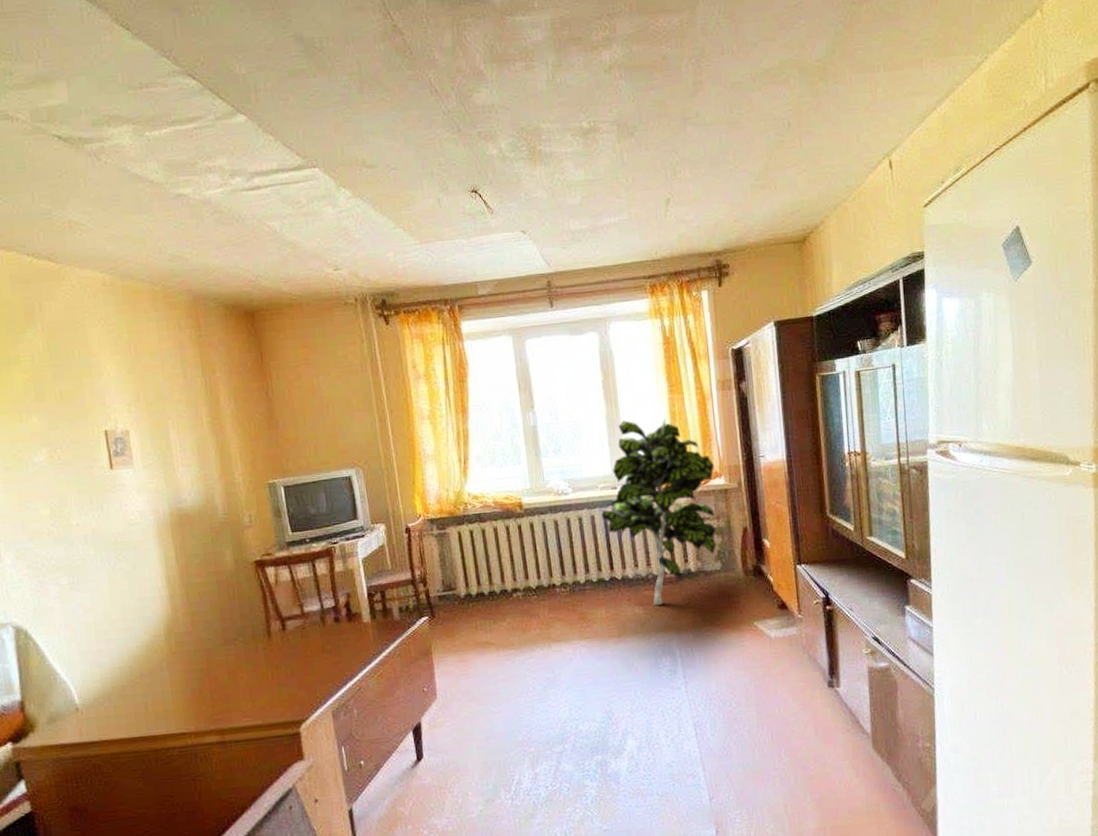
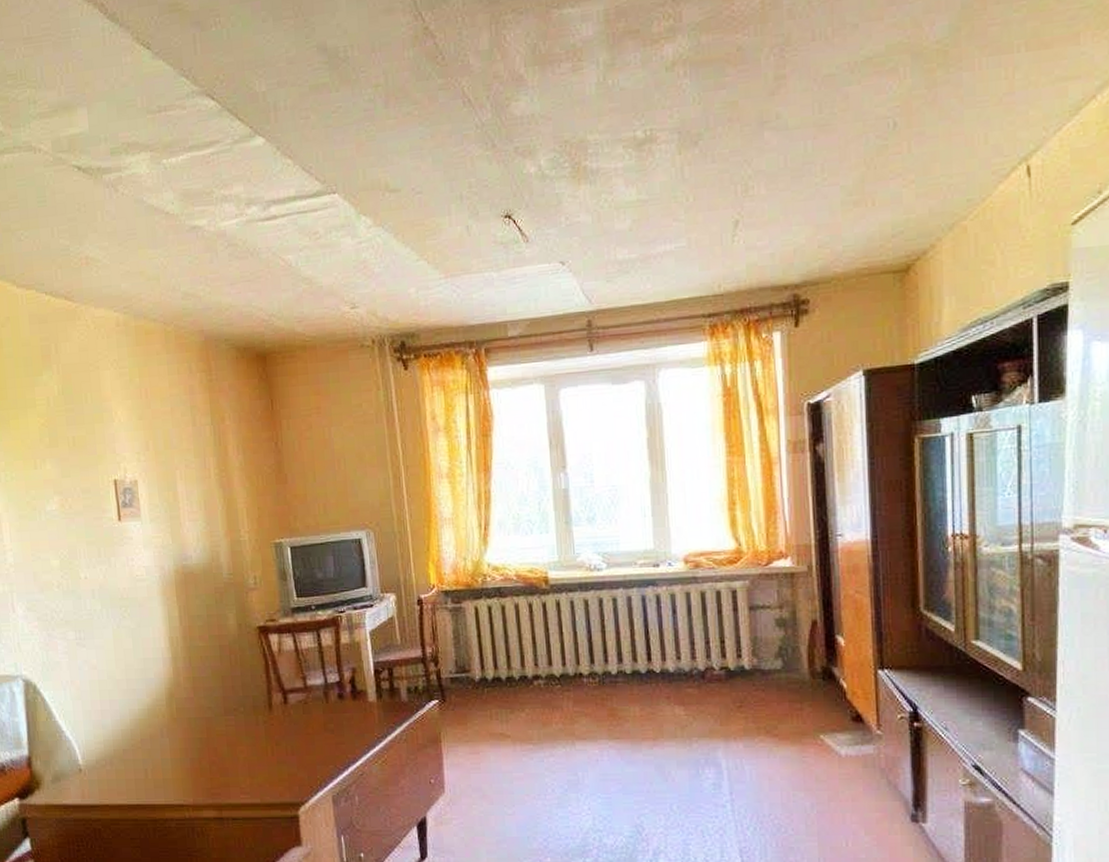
indoor plant: present [601,418,716,606] -> none [640,484,780,707]

